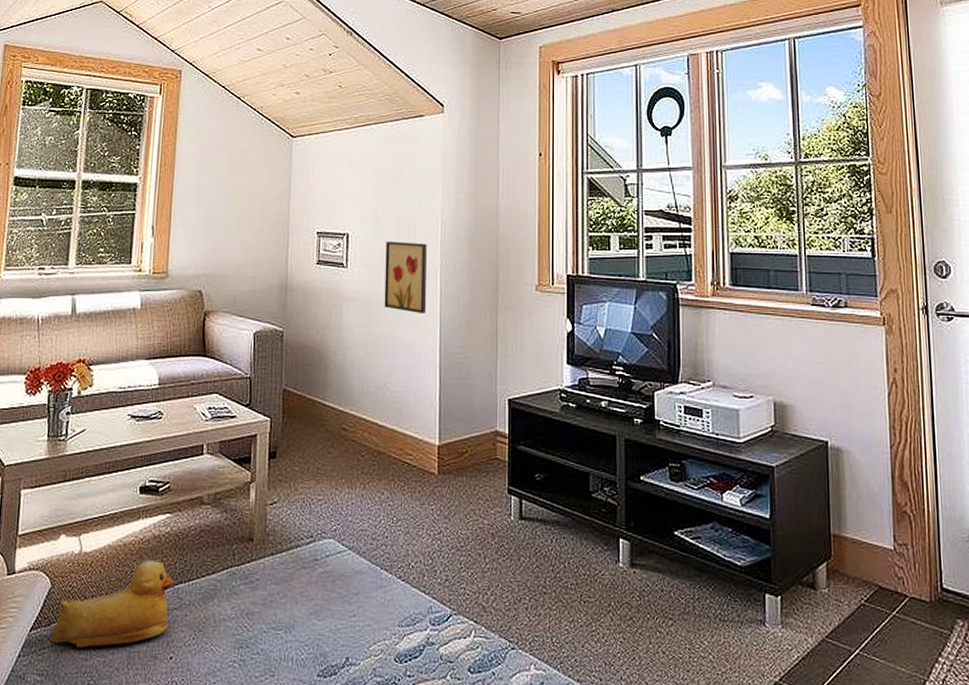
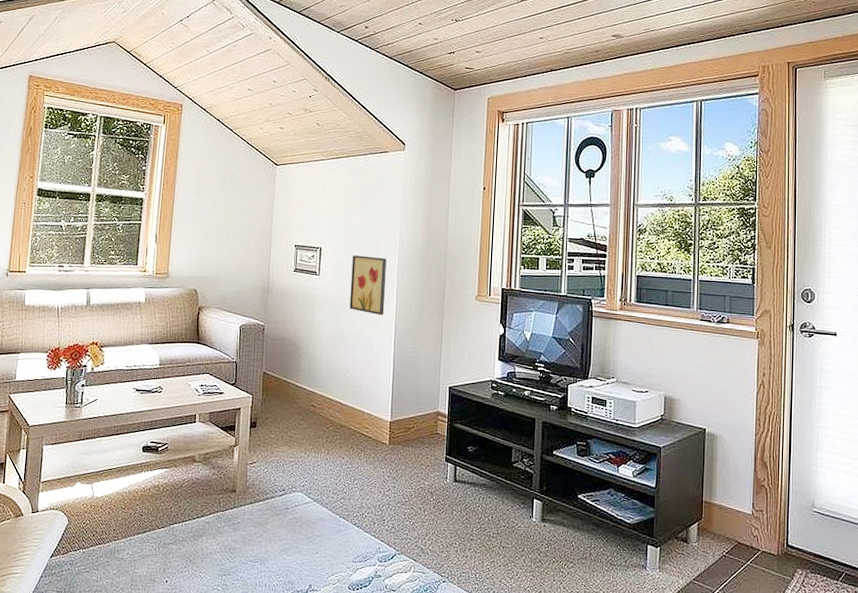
rubber duck: present [51,560,175,647] -> none [68,505,170,572]

